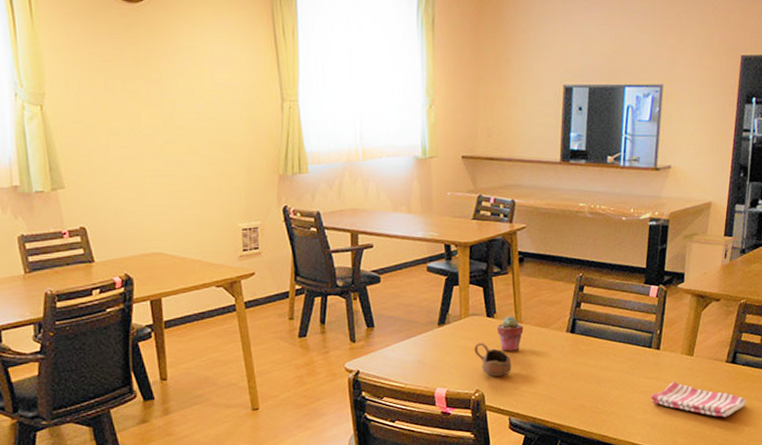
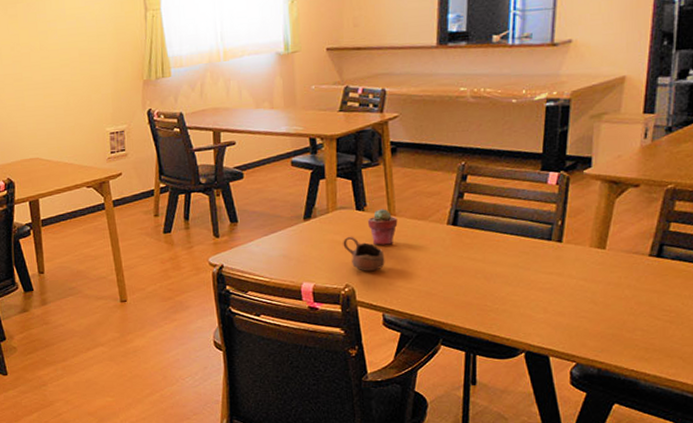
dish towel: present [650,382,747,417] -> none [551,278,679,318]

